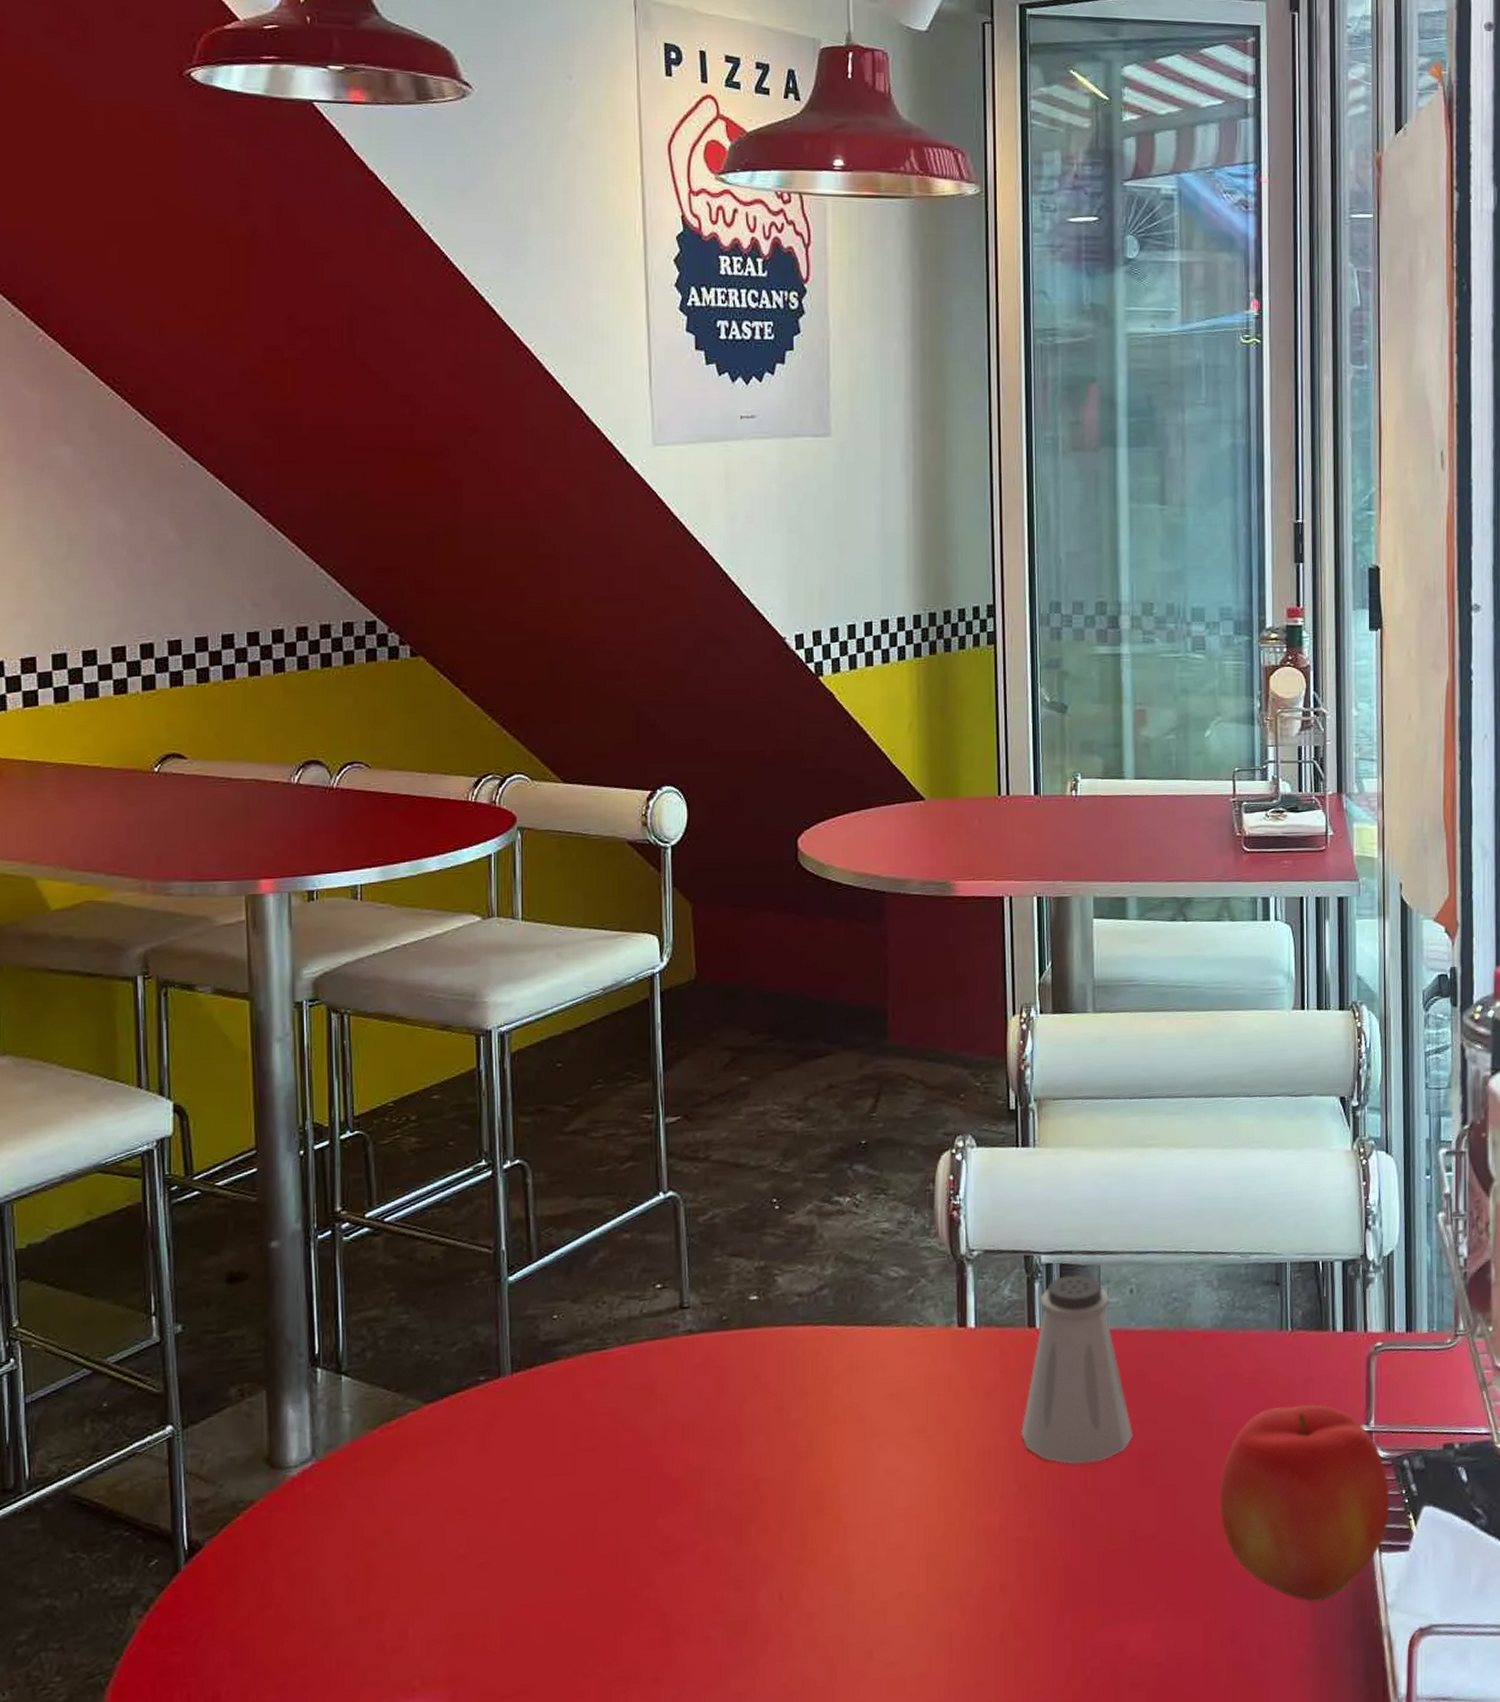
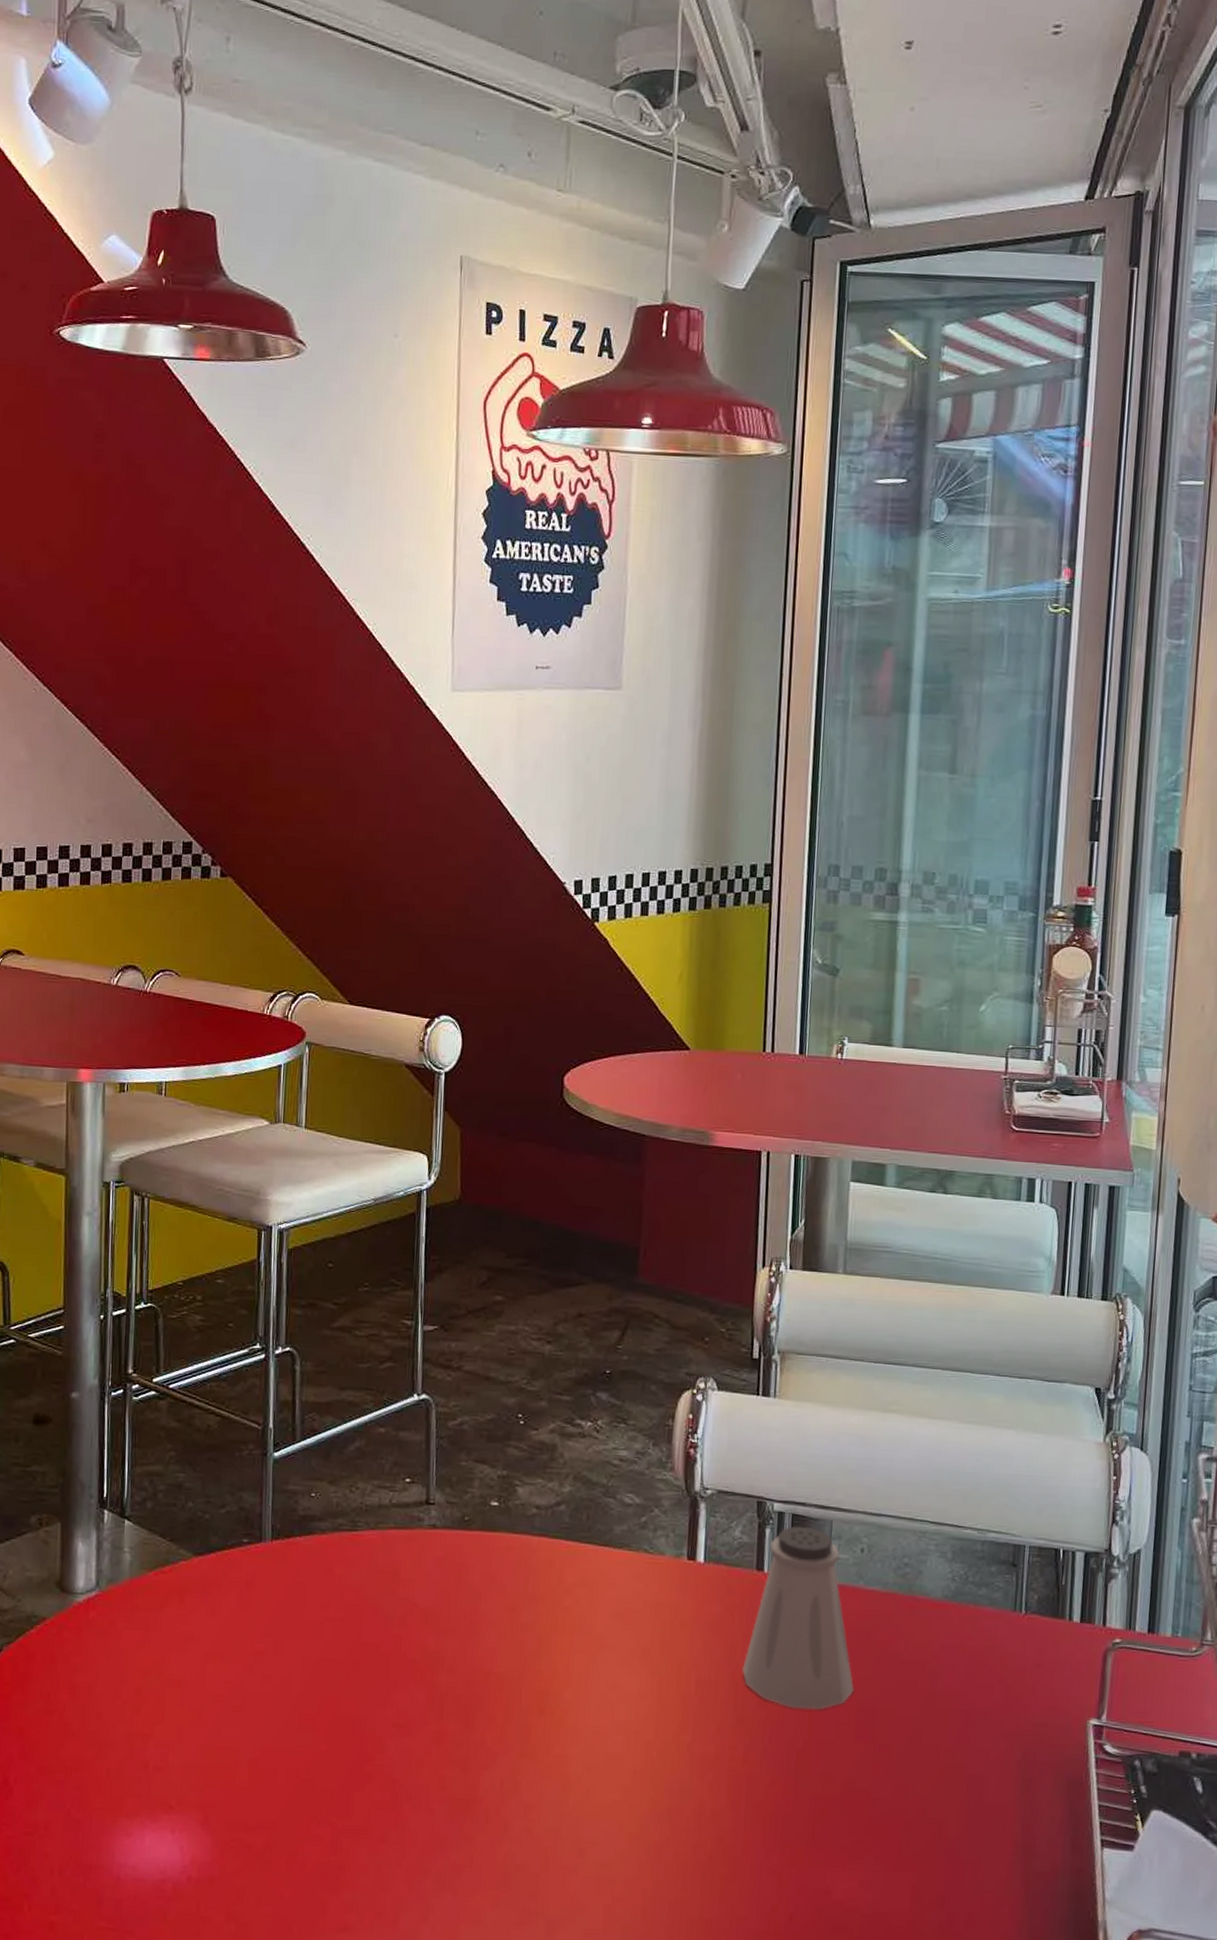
apple: present [1219,1404,1390,1603] -> none [937,1686,1118,1885]

